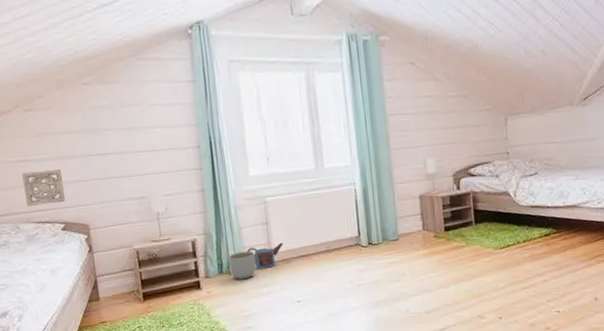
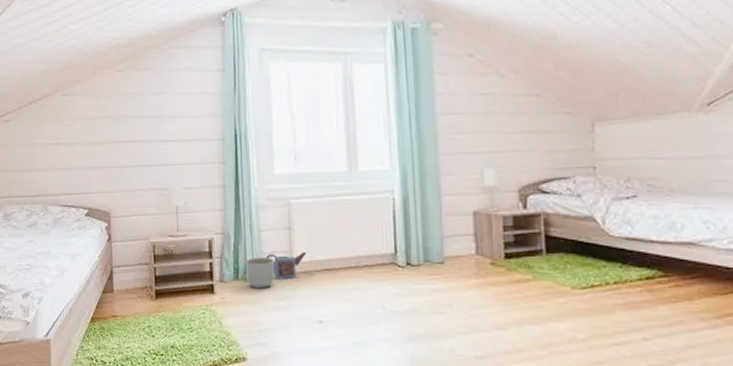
wall ornament: present [22,170,66,206] -> none [55,154,91,189]

